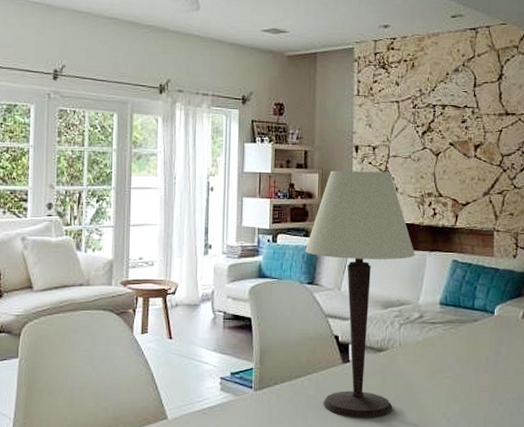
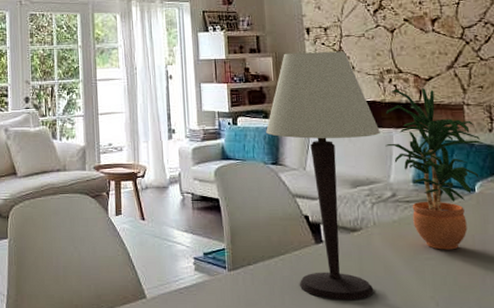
potted plant: none [418,212,509,369] -> present [385,87,486,250]

